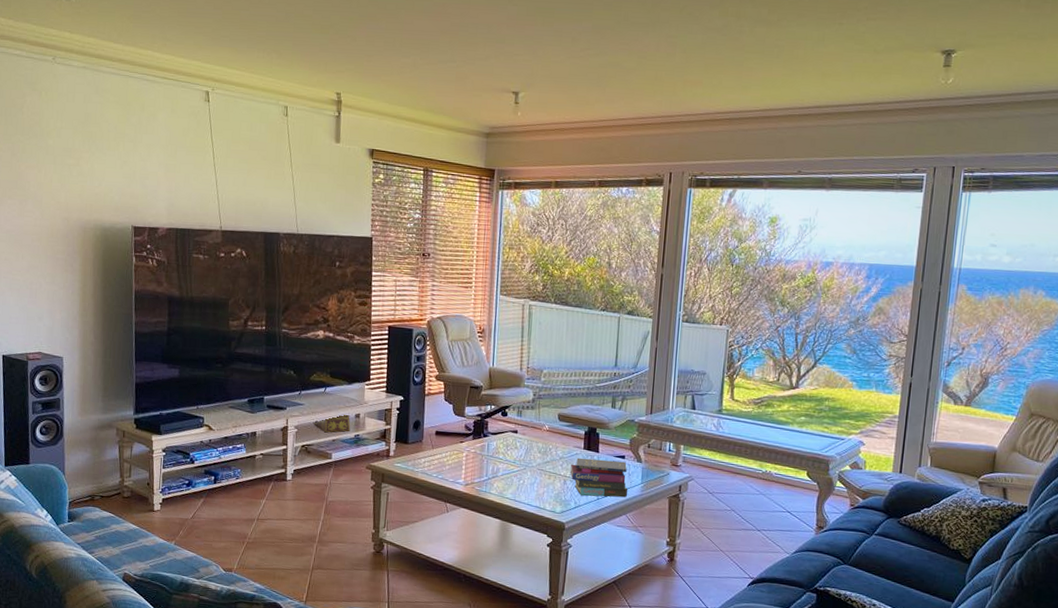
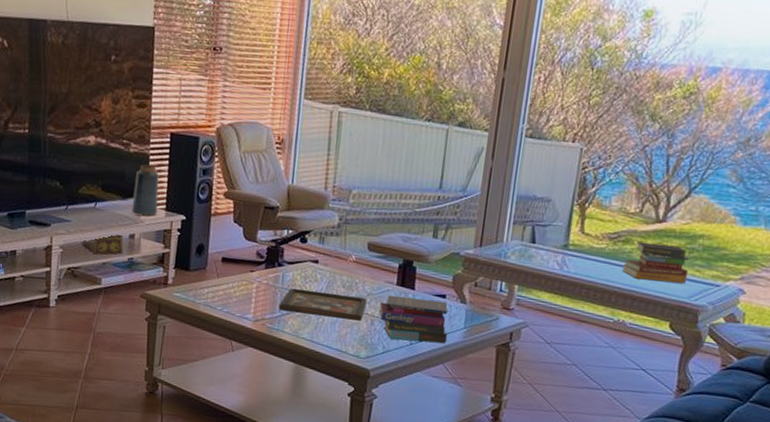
vase: none [357,354,380,398] -> present [131,164,159,217]
decorative tray: none [485,455,560,481] -> present [278,288,367,321]
books: none [766,405,819,439] -> present [622,241,689,284]

